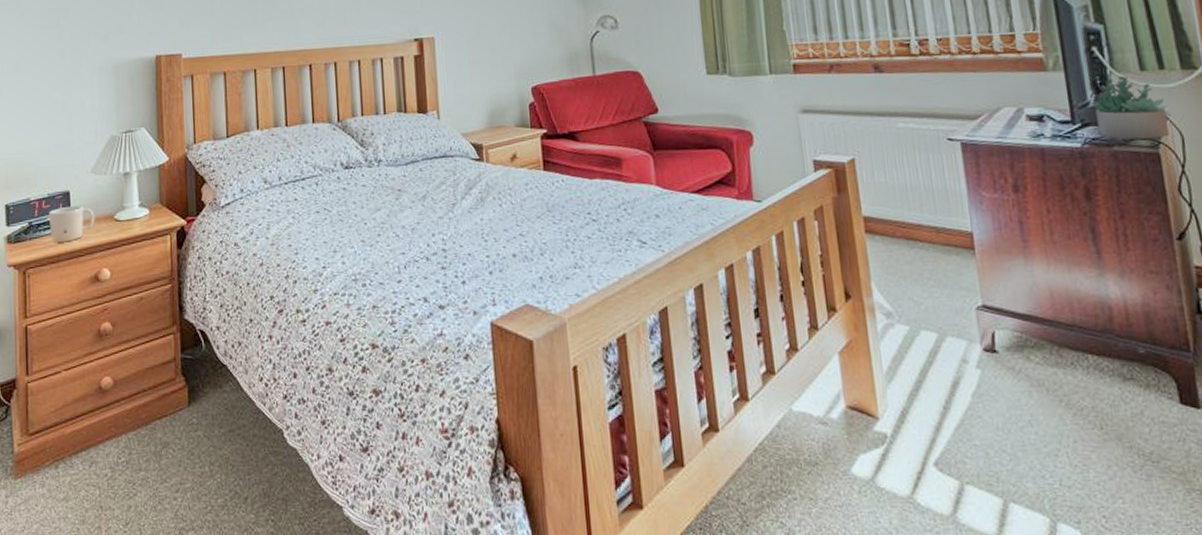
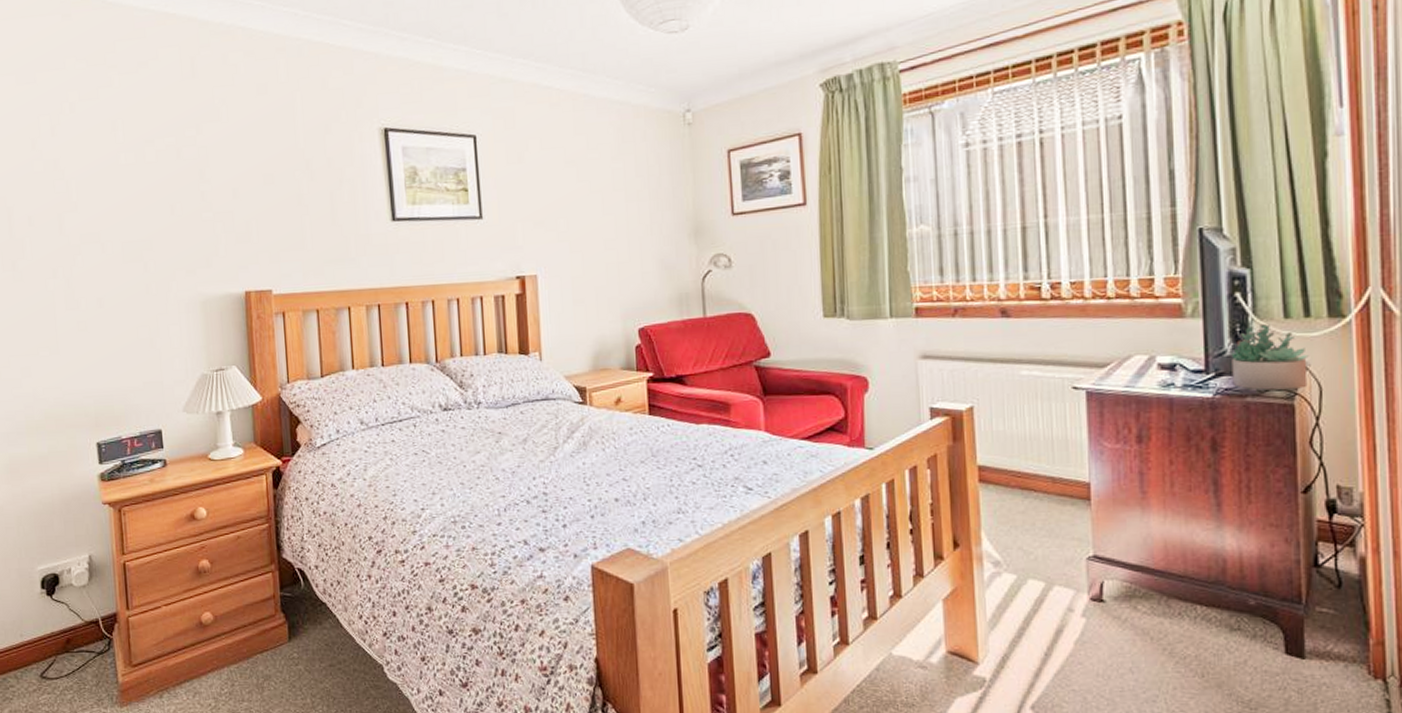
mug: present [48,205,95,243] -> none [141,444,189,481]

